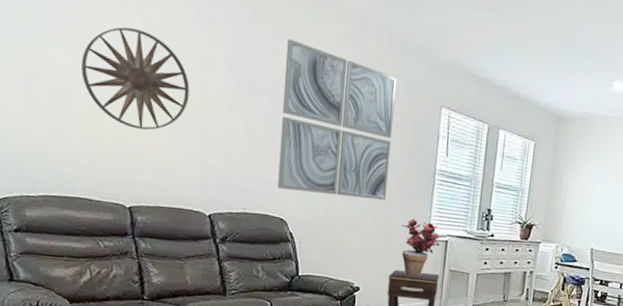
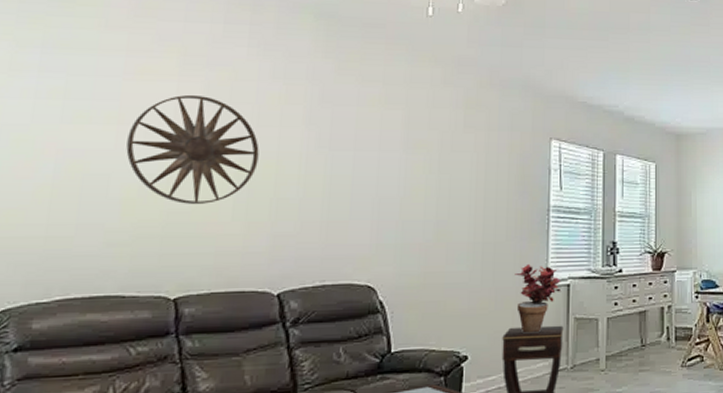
wall art: present [278,39,397,201] -> none [364,88,500,251]

